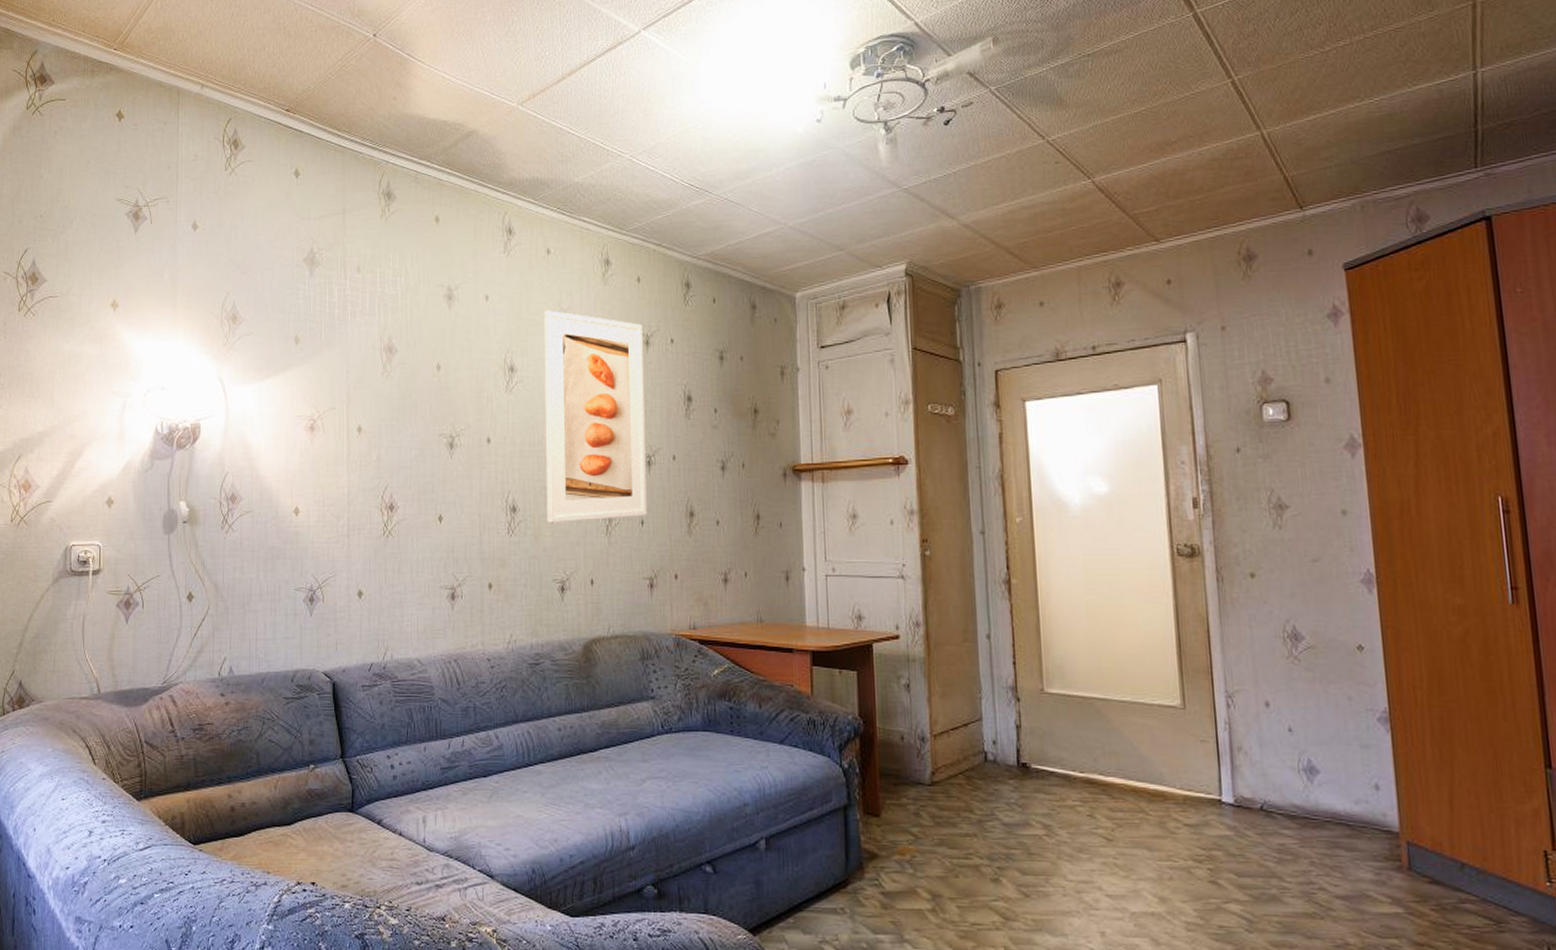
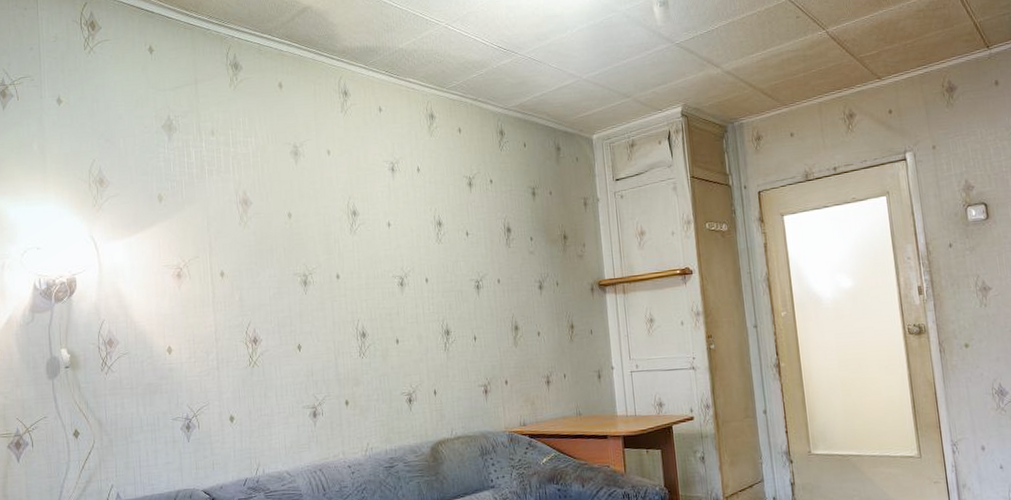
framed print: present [543,310,647,523] -> none [379,160,479,345]

